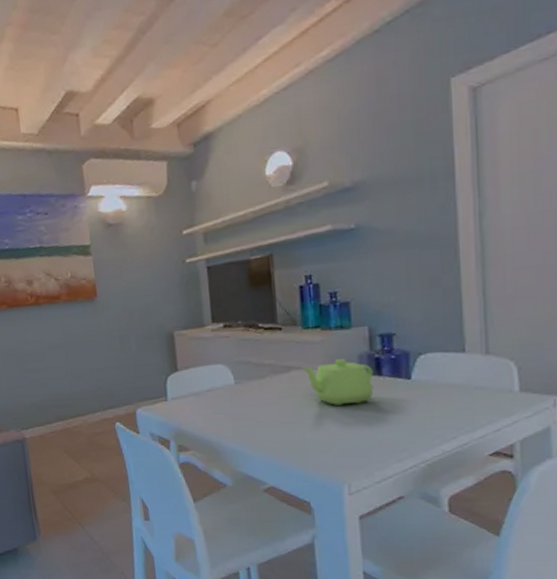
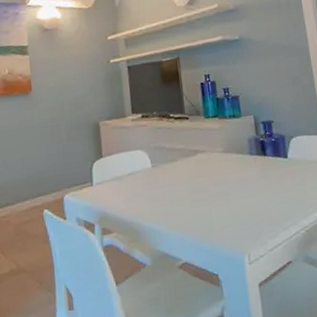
teapot: present [300,359,374,407] -> none [204,142,262,184]

